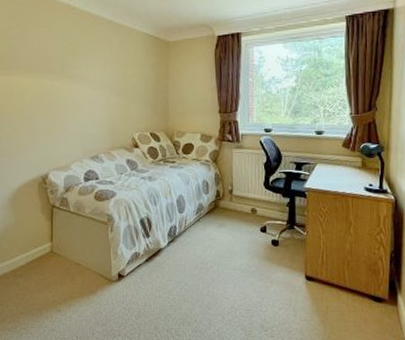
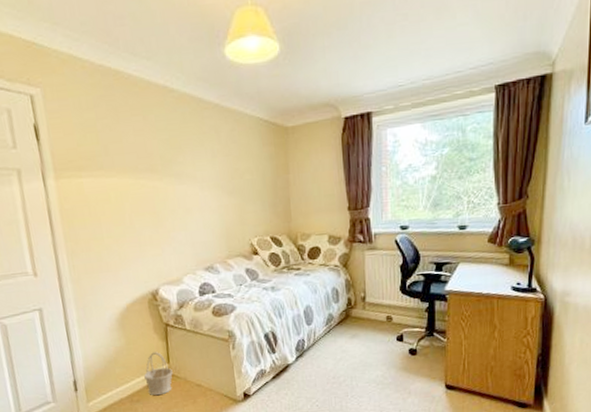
basket: none [29,230,55,272] -> present [144,352,173,396]

